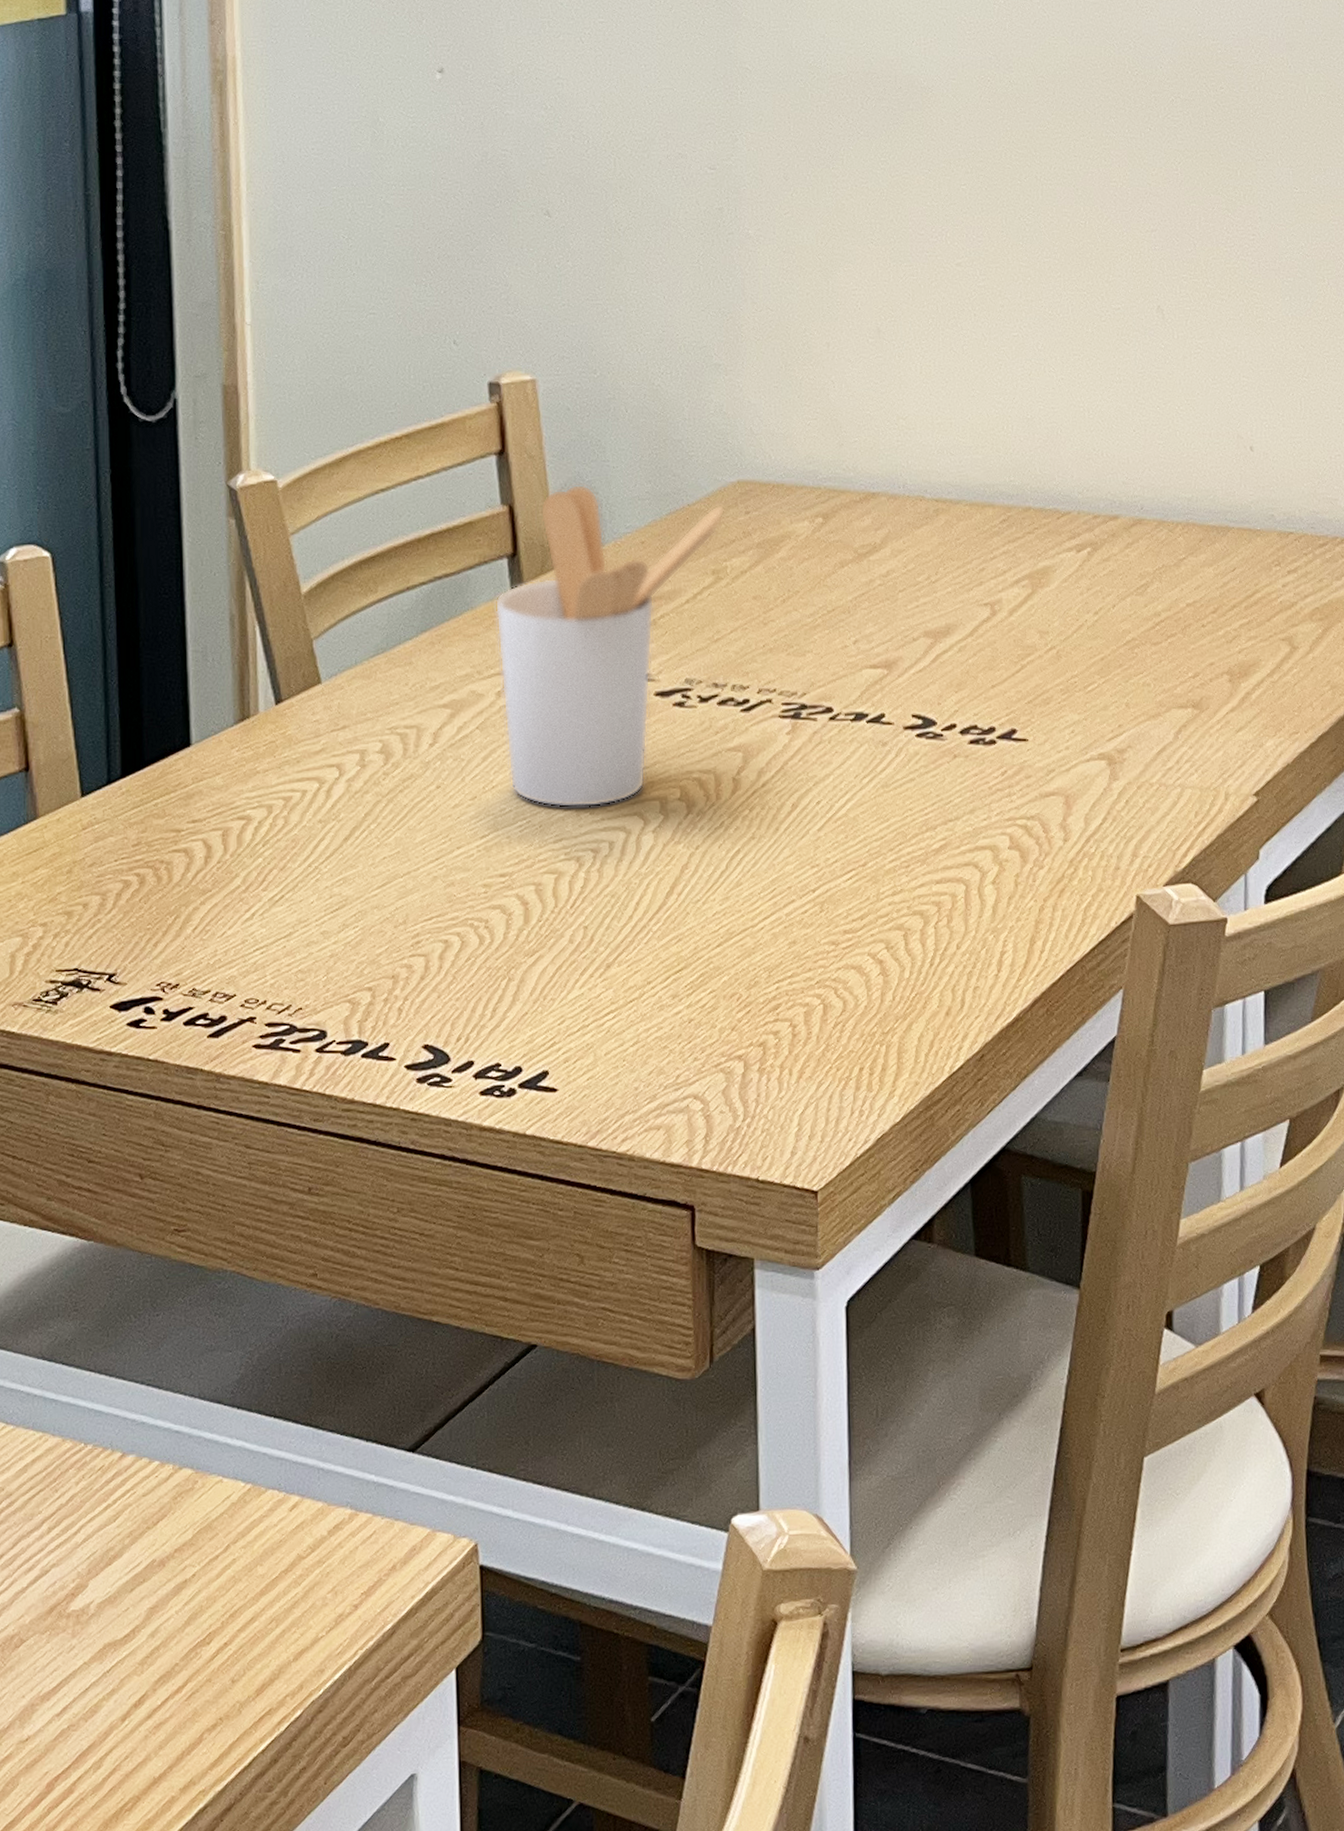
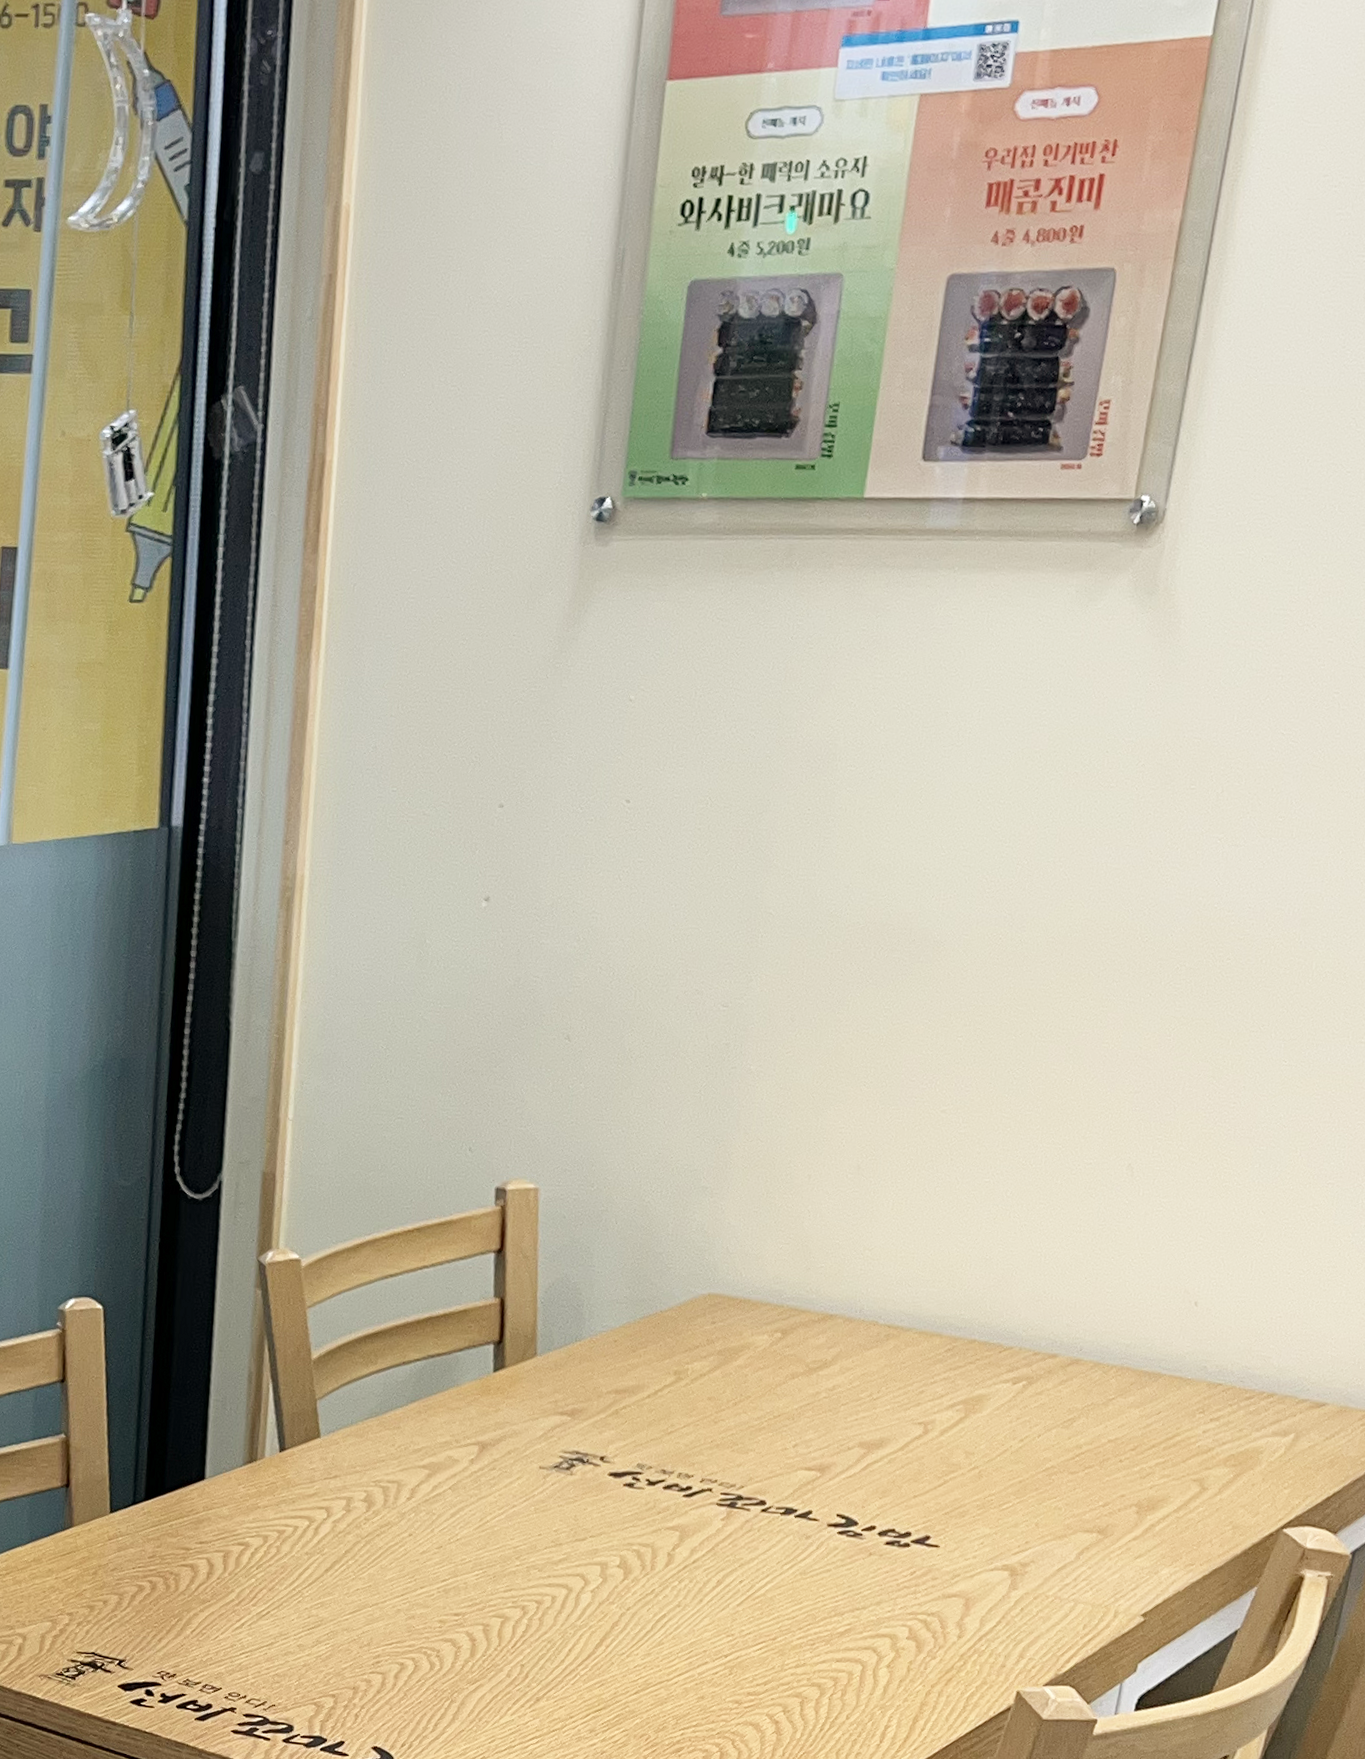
utensil holder: present [495,484,725,808] -> none [472,1284,694,1566]

